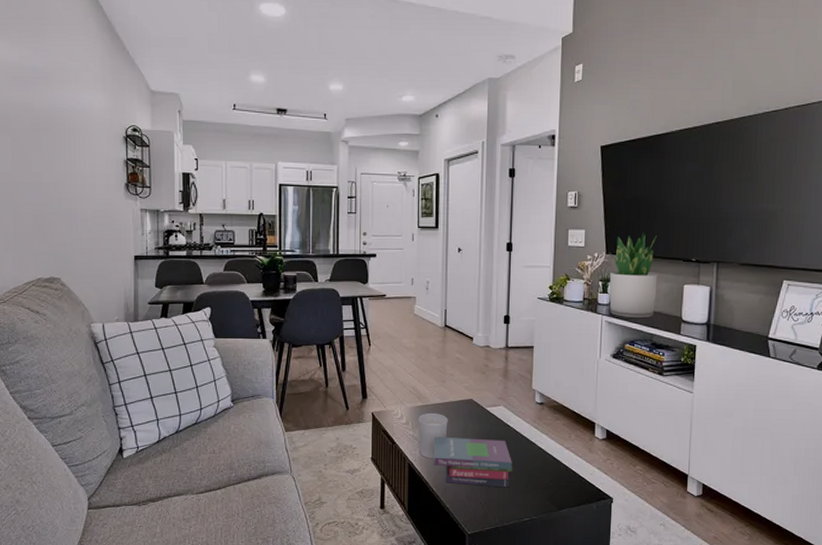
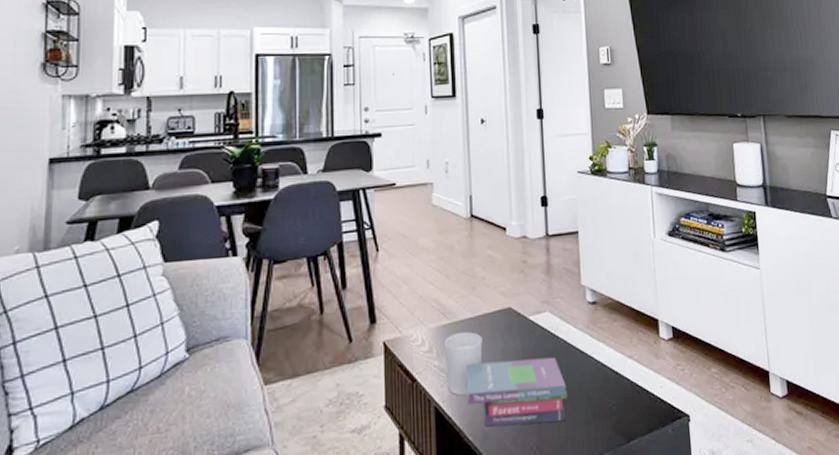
planter: present [609,233,657,319] -> none [650,88,707,187]

